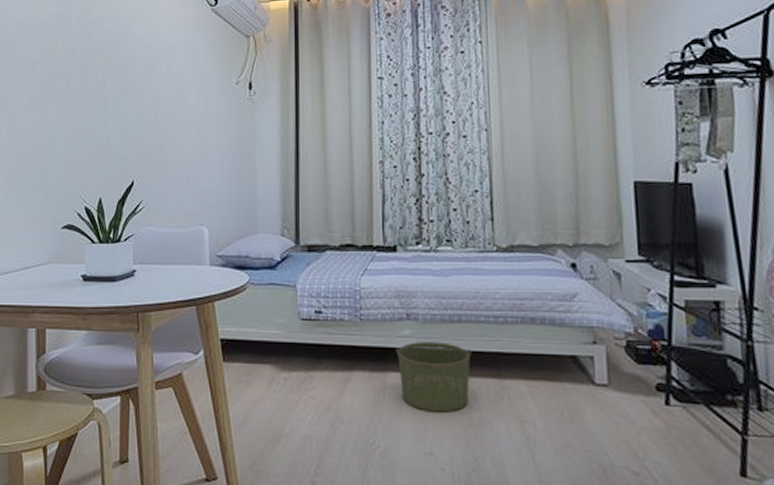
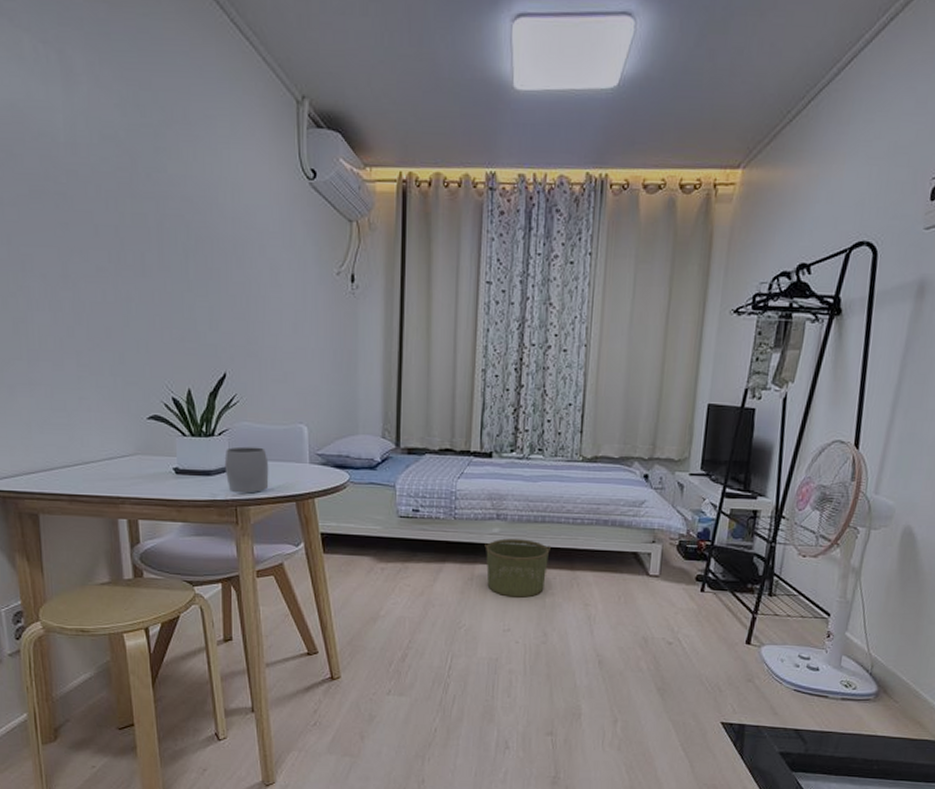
mug: none [128,251,170,299] -> present [224,446,269,494]

